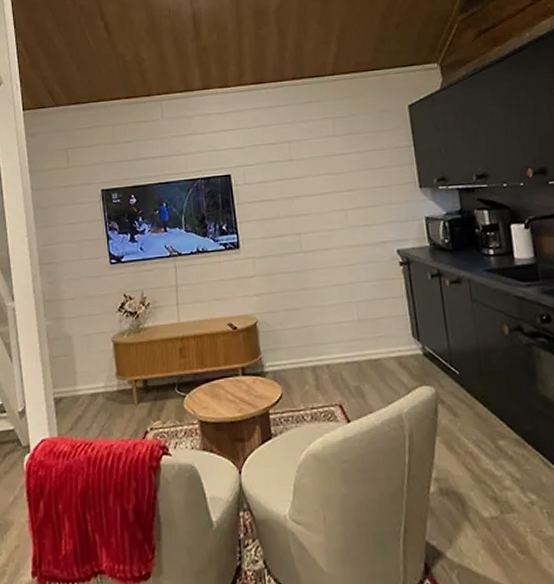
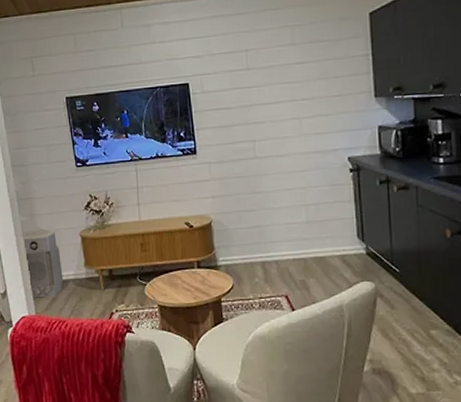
air purifier: none [45,335,92,416] -> present [21,229,64,298]

